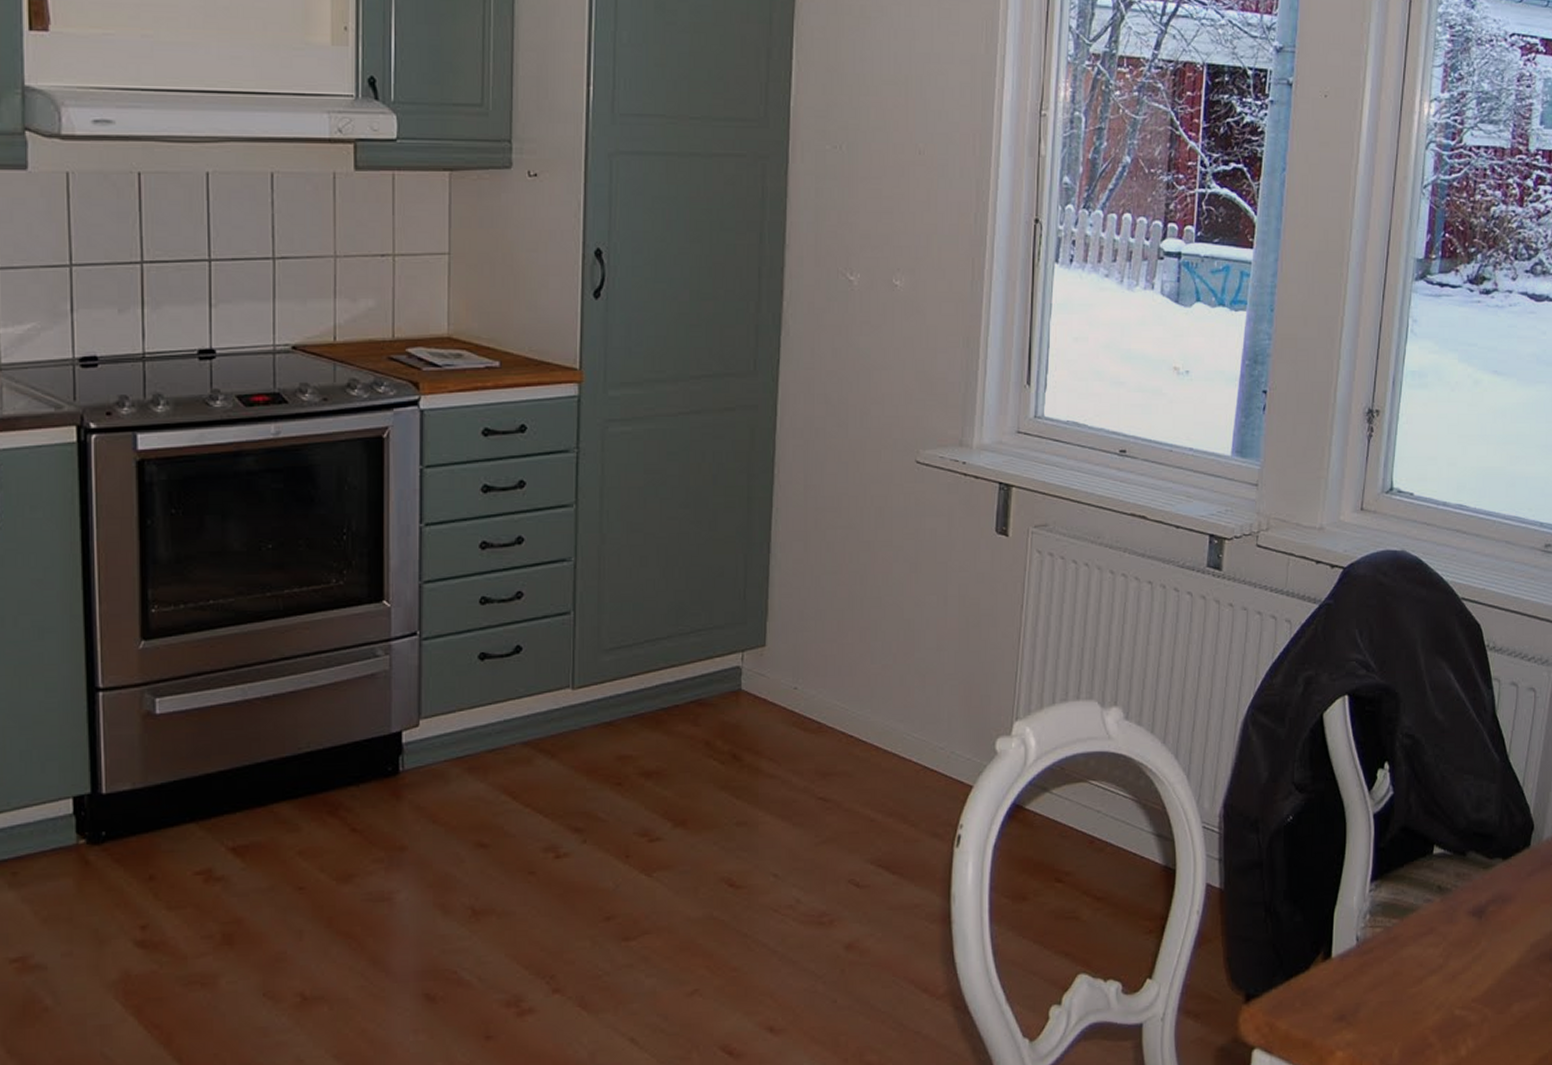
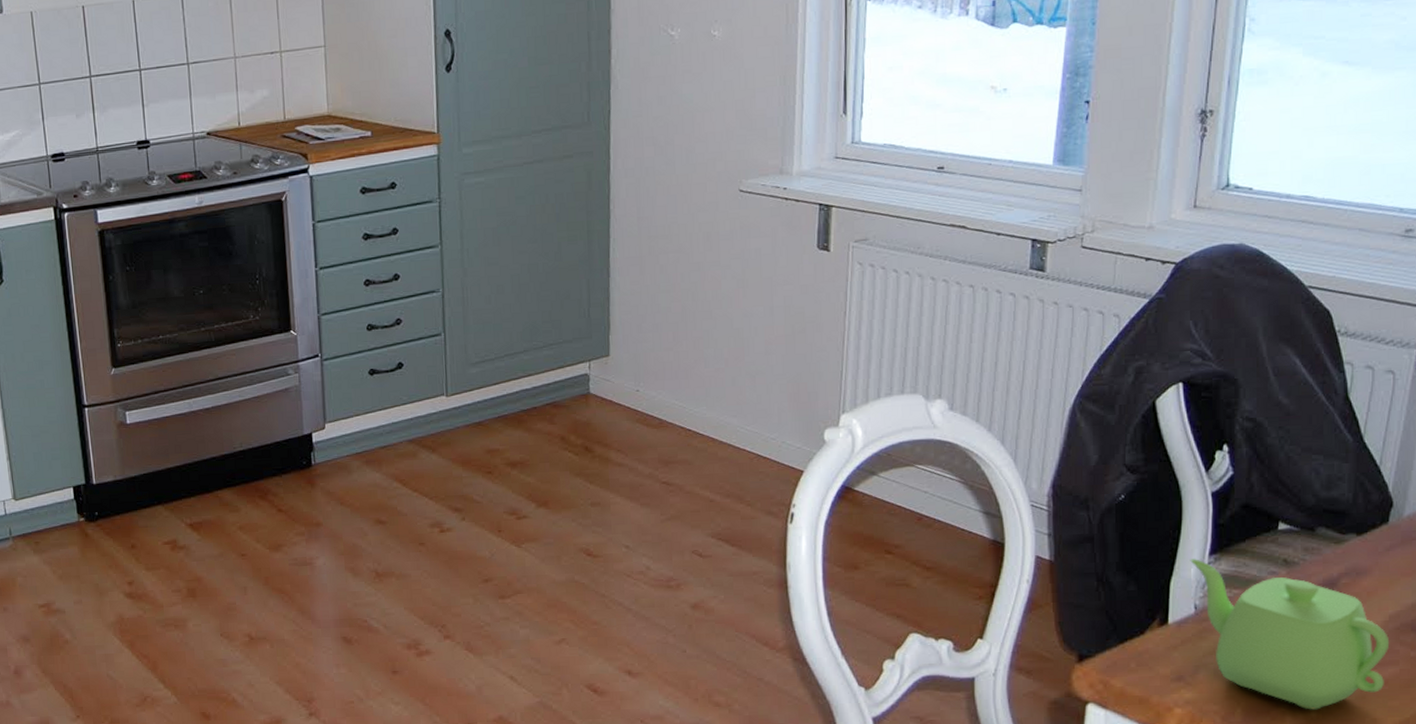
teapot: none [1353,884,1531,1049] -> present [1190,558,1390,710]

